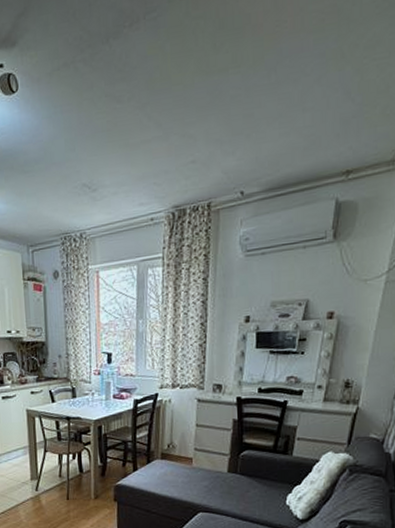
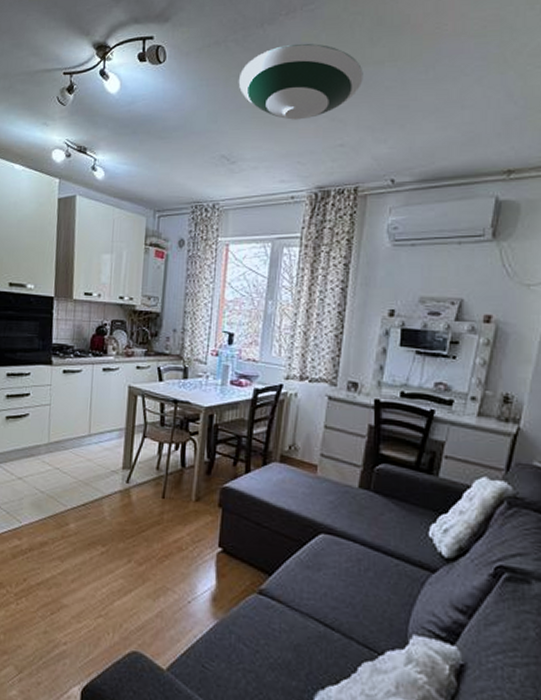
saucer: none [90,55,209,141] -> present [238,43,363,120]

